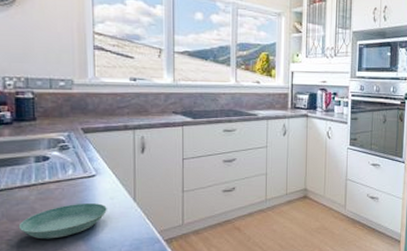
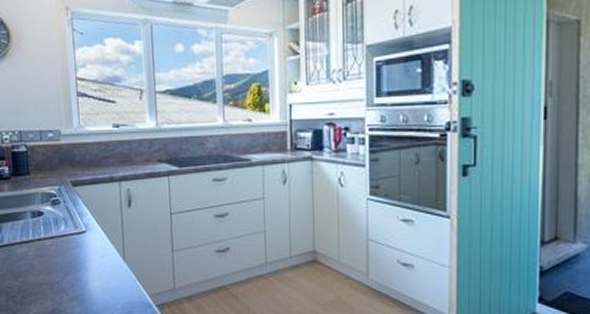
saucer: present [18,202,107,239] -> none [20,260,98,298]

